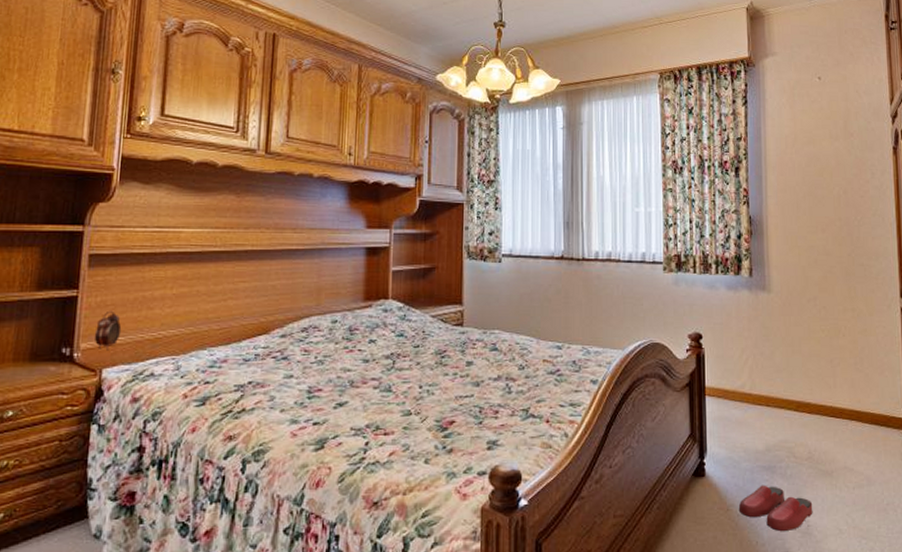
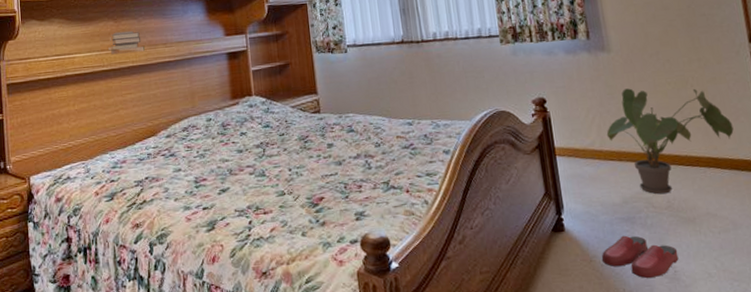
alarm clock: present [94,310,122,349] -> none [20,128,40,161]
books: none [225,208,269,234] -> present [108,30,145,55]
house plant: none [757,332,878,444] -> present [606,88,734,195]

